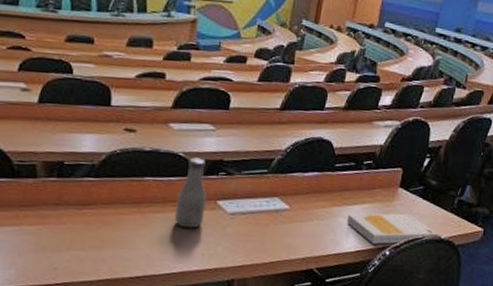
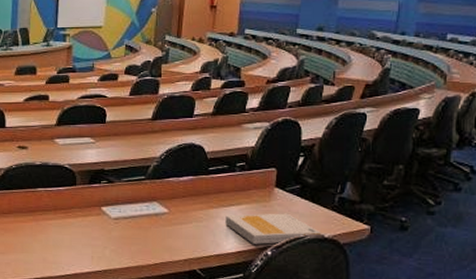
bottle: present [175,157,206,229] -> none [65,168,91,234]

